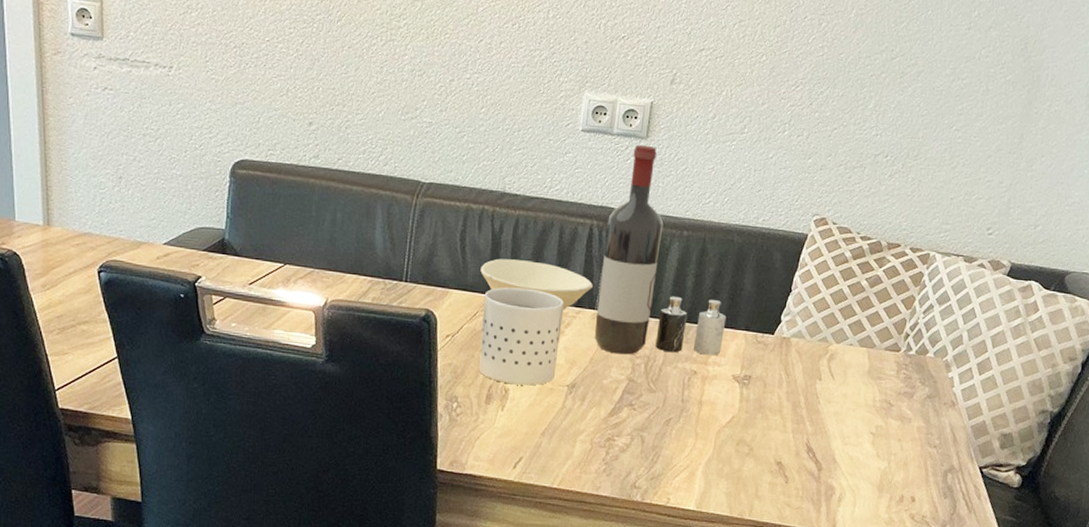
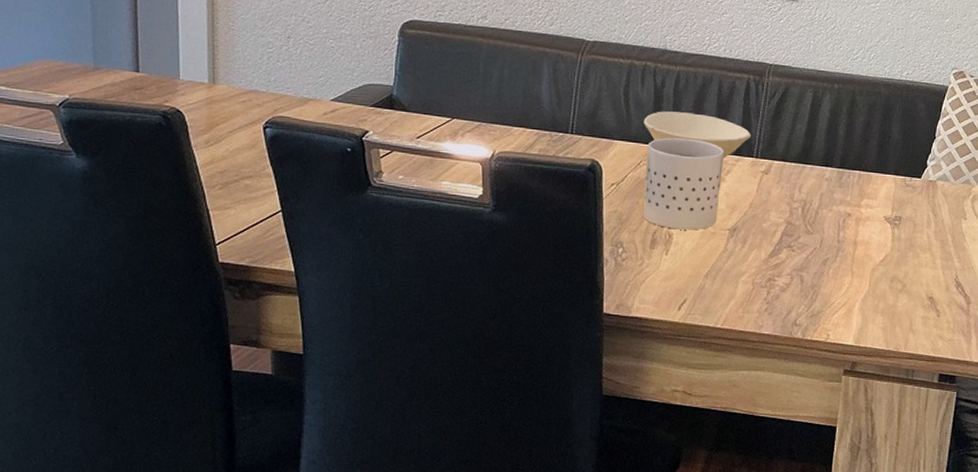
wine bottle: present [594,144,664,355] -> none [753,6,816,199]
candle: present [655,296,727,356] -> none [811,144,877,199]

